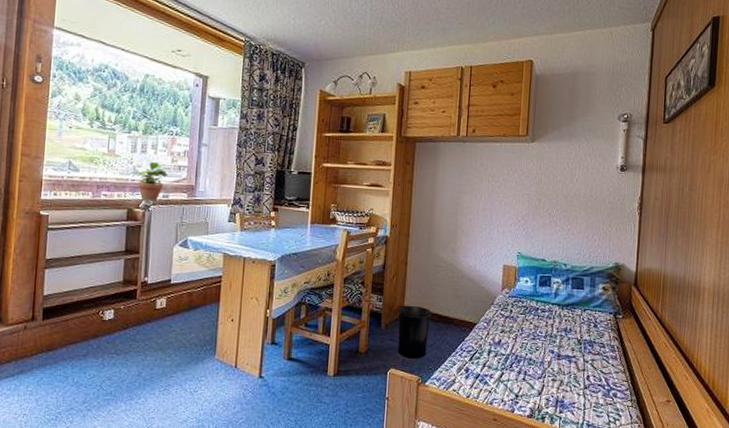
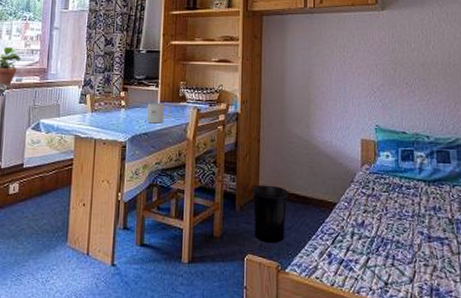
mug: none [296,223,321,244] -> present [146,102,170,124]

